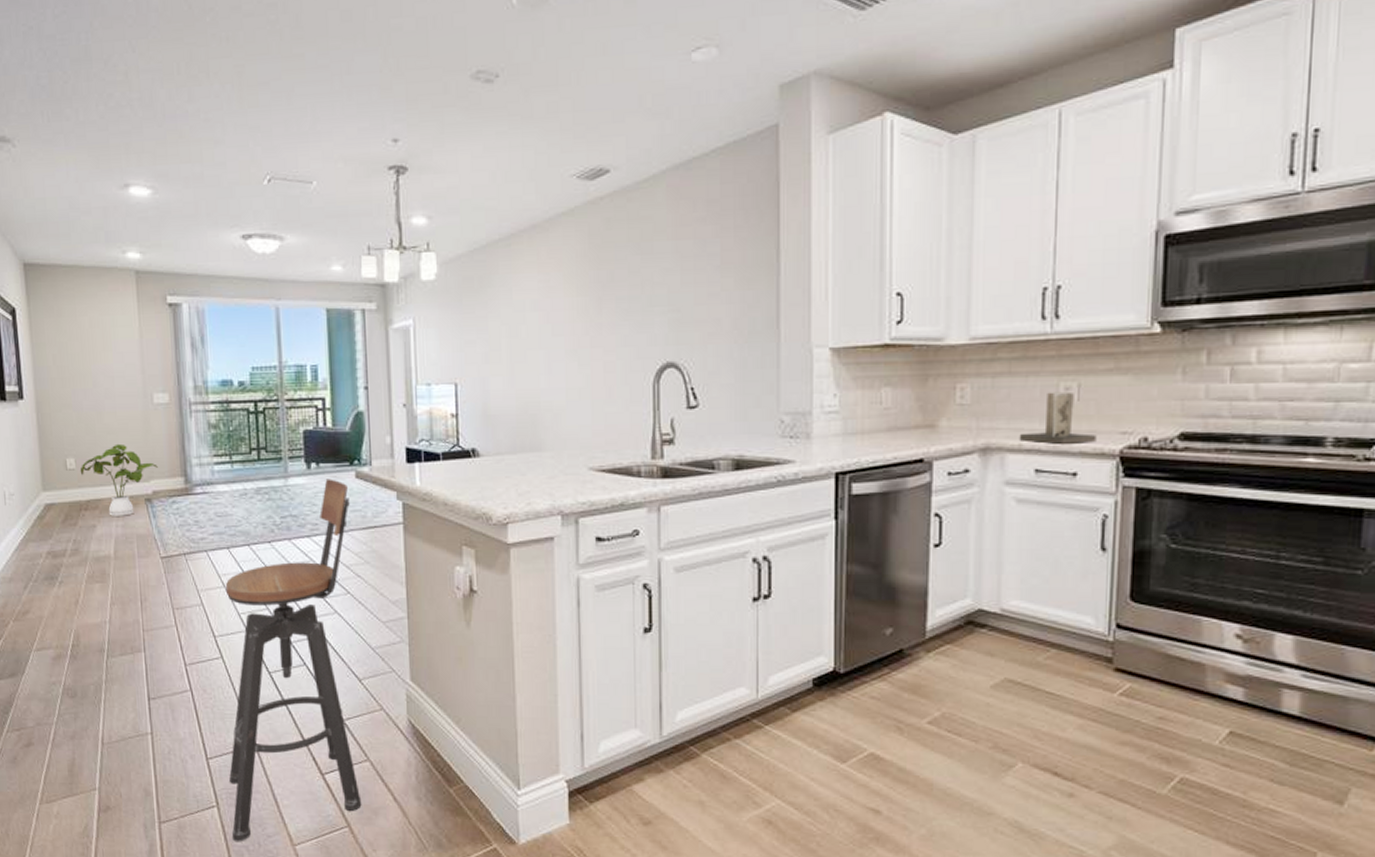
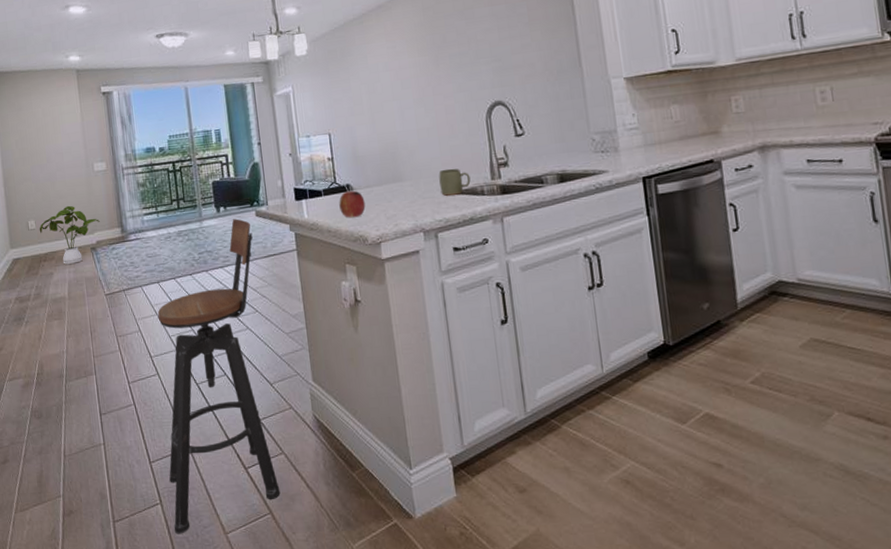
fruit: none [460,457,493,491] -> present [339,190,366,218]
mug: none [587,440,626,474] -> present [438,168,471,196]
paper towel roll: present [1019,391,1097,444] -> none [789,94,854,138]

